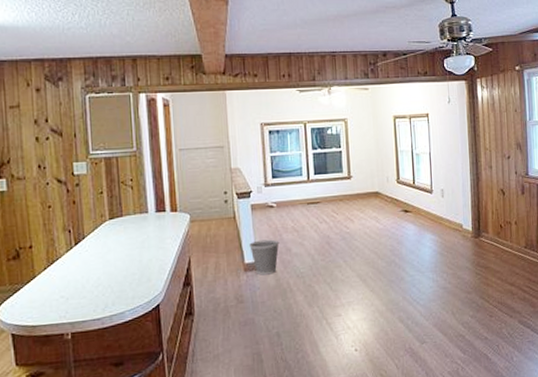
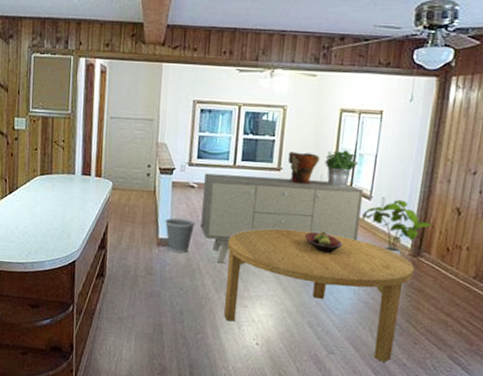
sideboard: none [282,182,428,278] -> present [200,173,364,263]
dining table: none [314,230,478,340] -> present [224,228,414,362]
decorative urn: none [355,158,384,189] -> present [288,151,320,185]
fruit bowl: none [381,228,417,249] -> present [304,231,343,254]
potted plant: none [388,152,416,186] -> present [325,150,358,187]
house plant: none [428,189,488,239] -> present [362,199,436,255]

